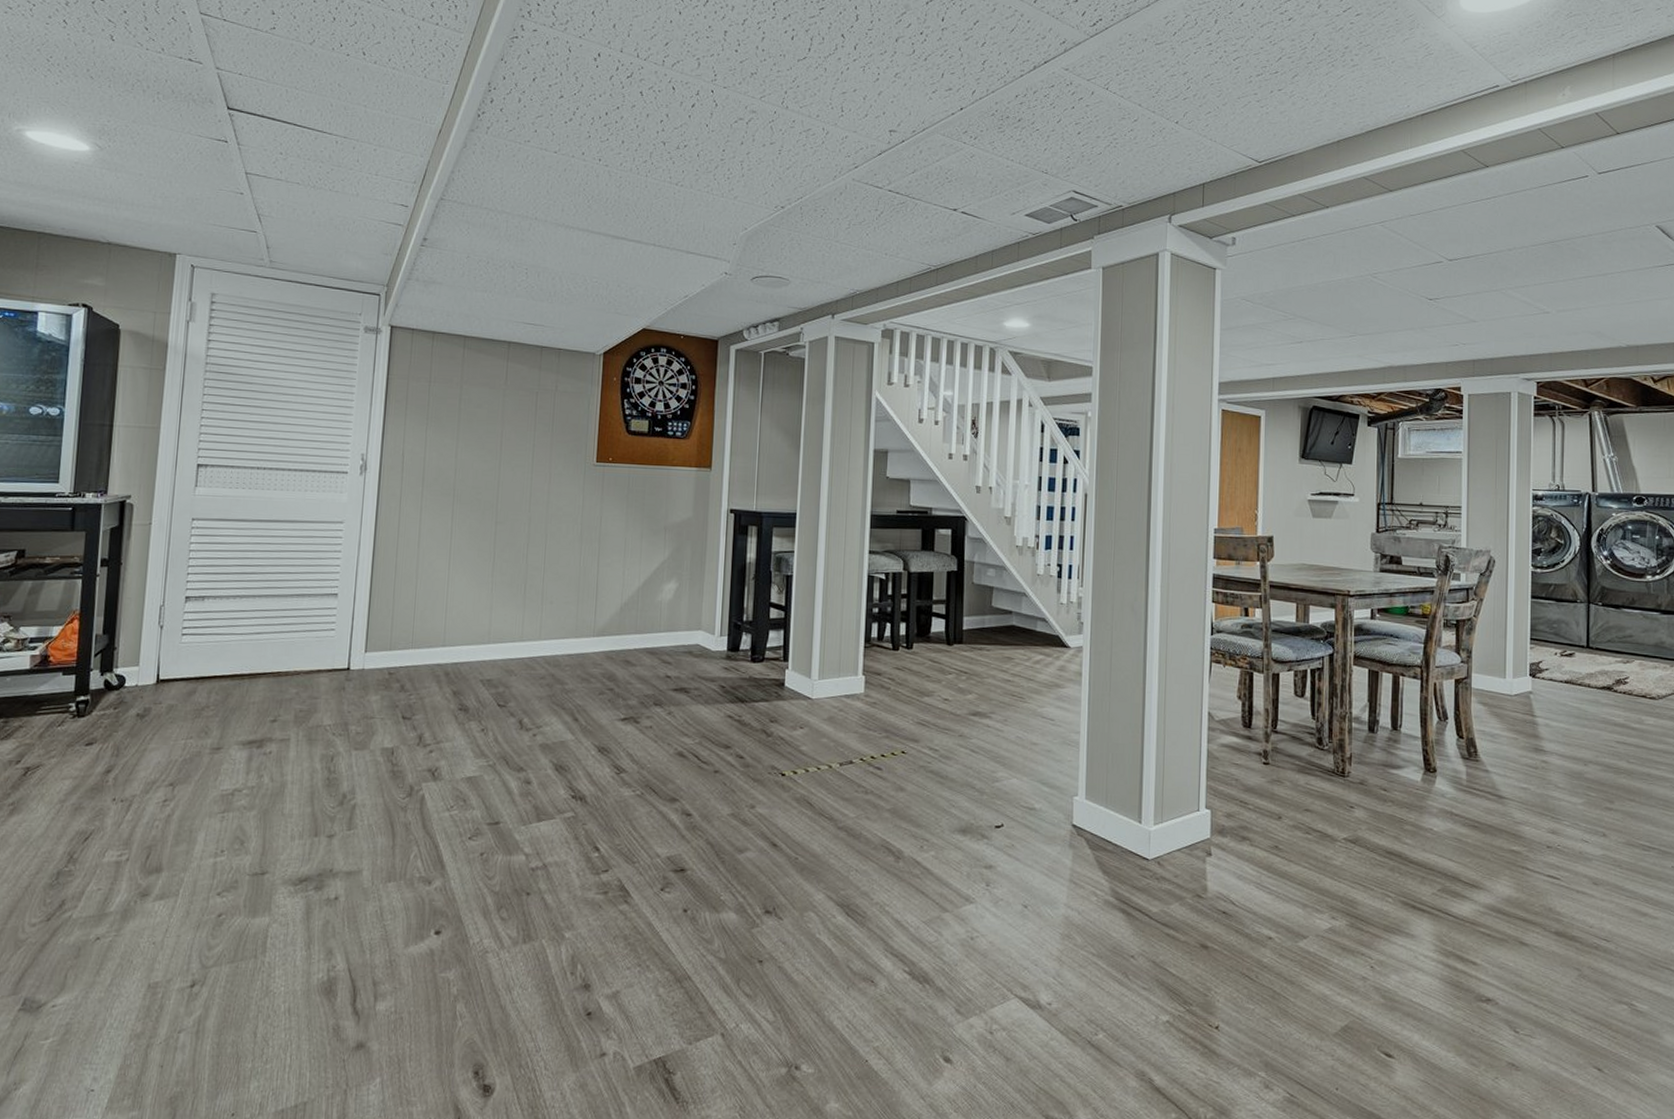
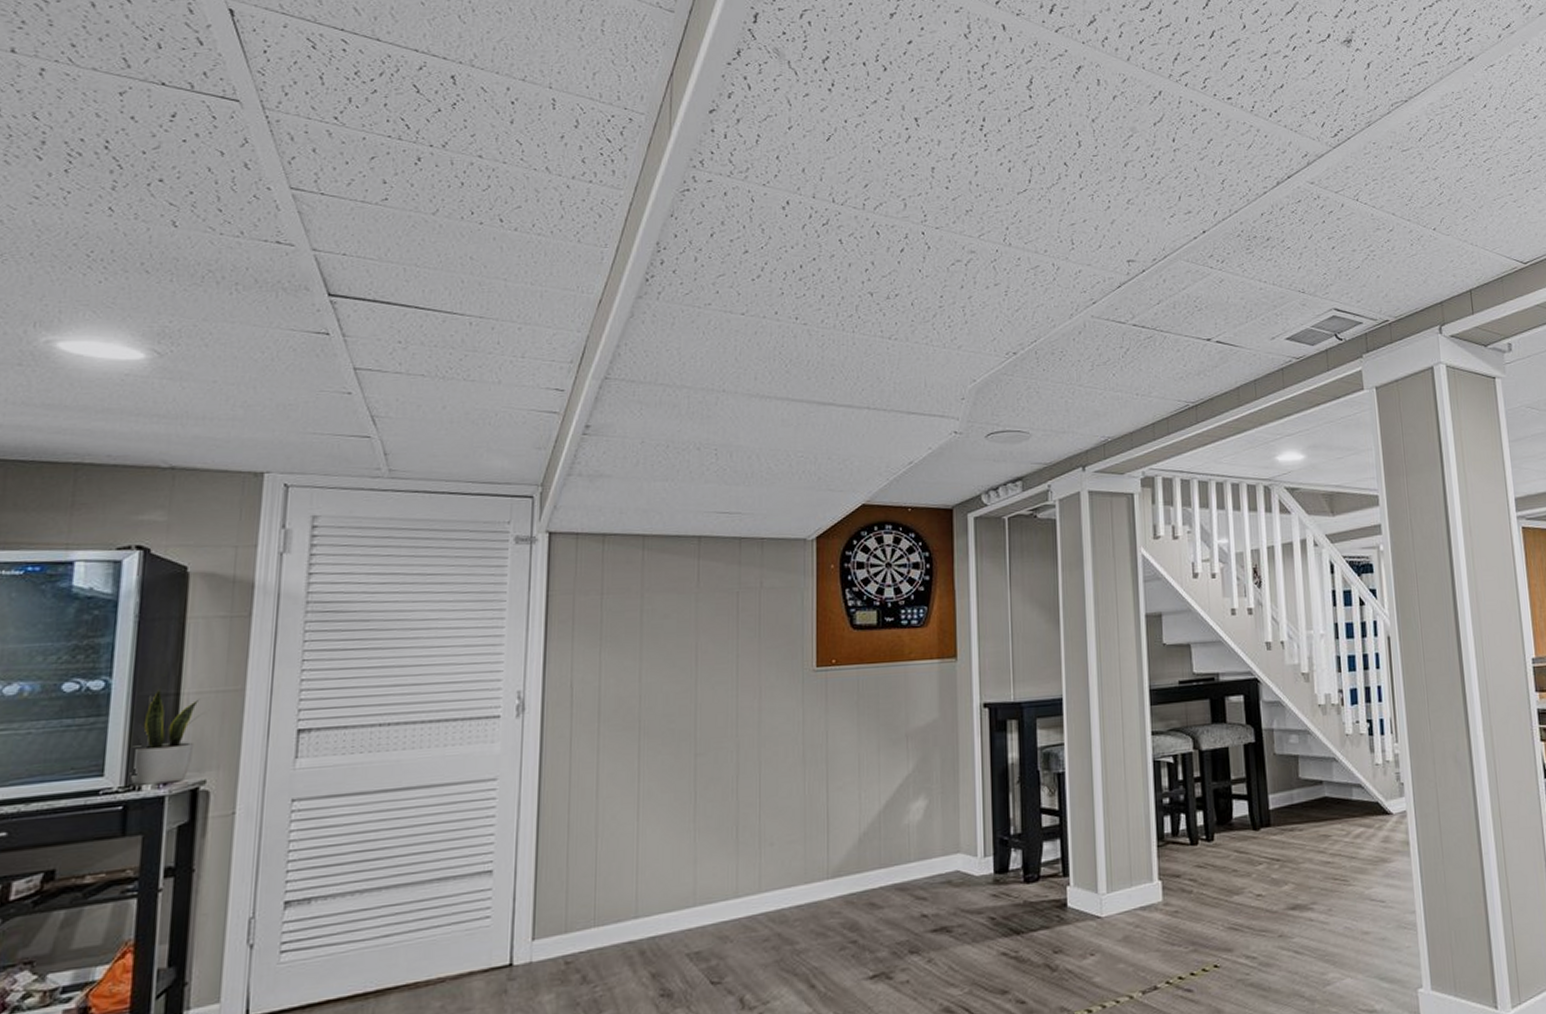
potted plant: none [77,418,132,495] -> present [129,687,206,787]

